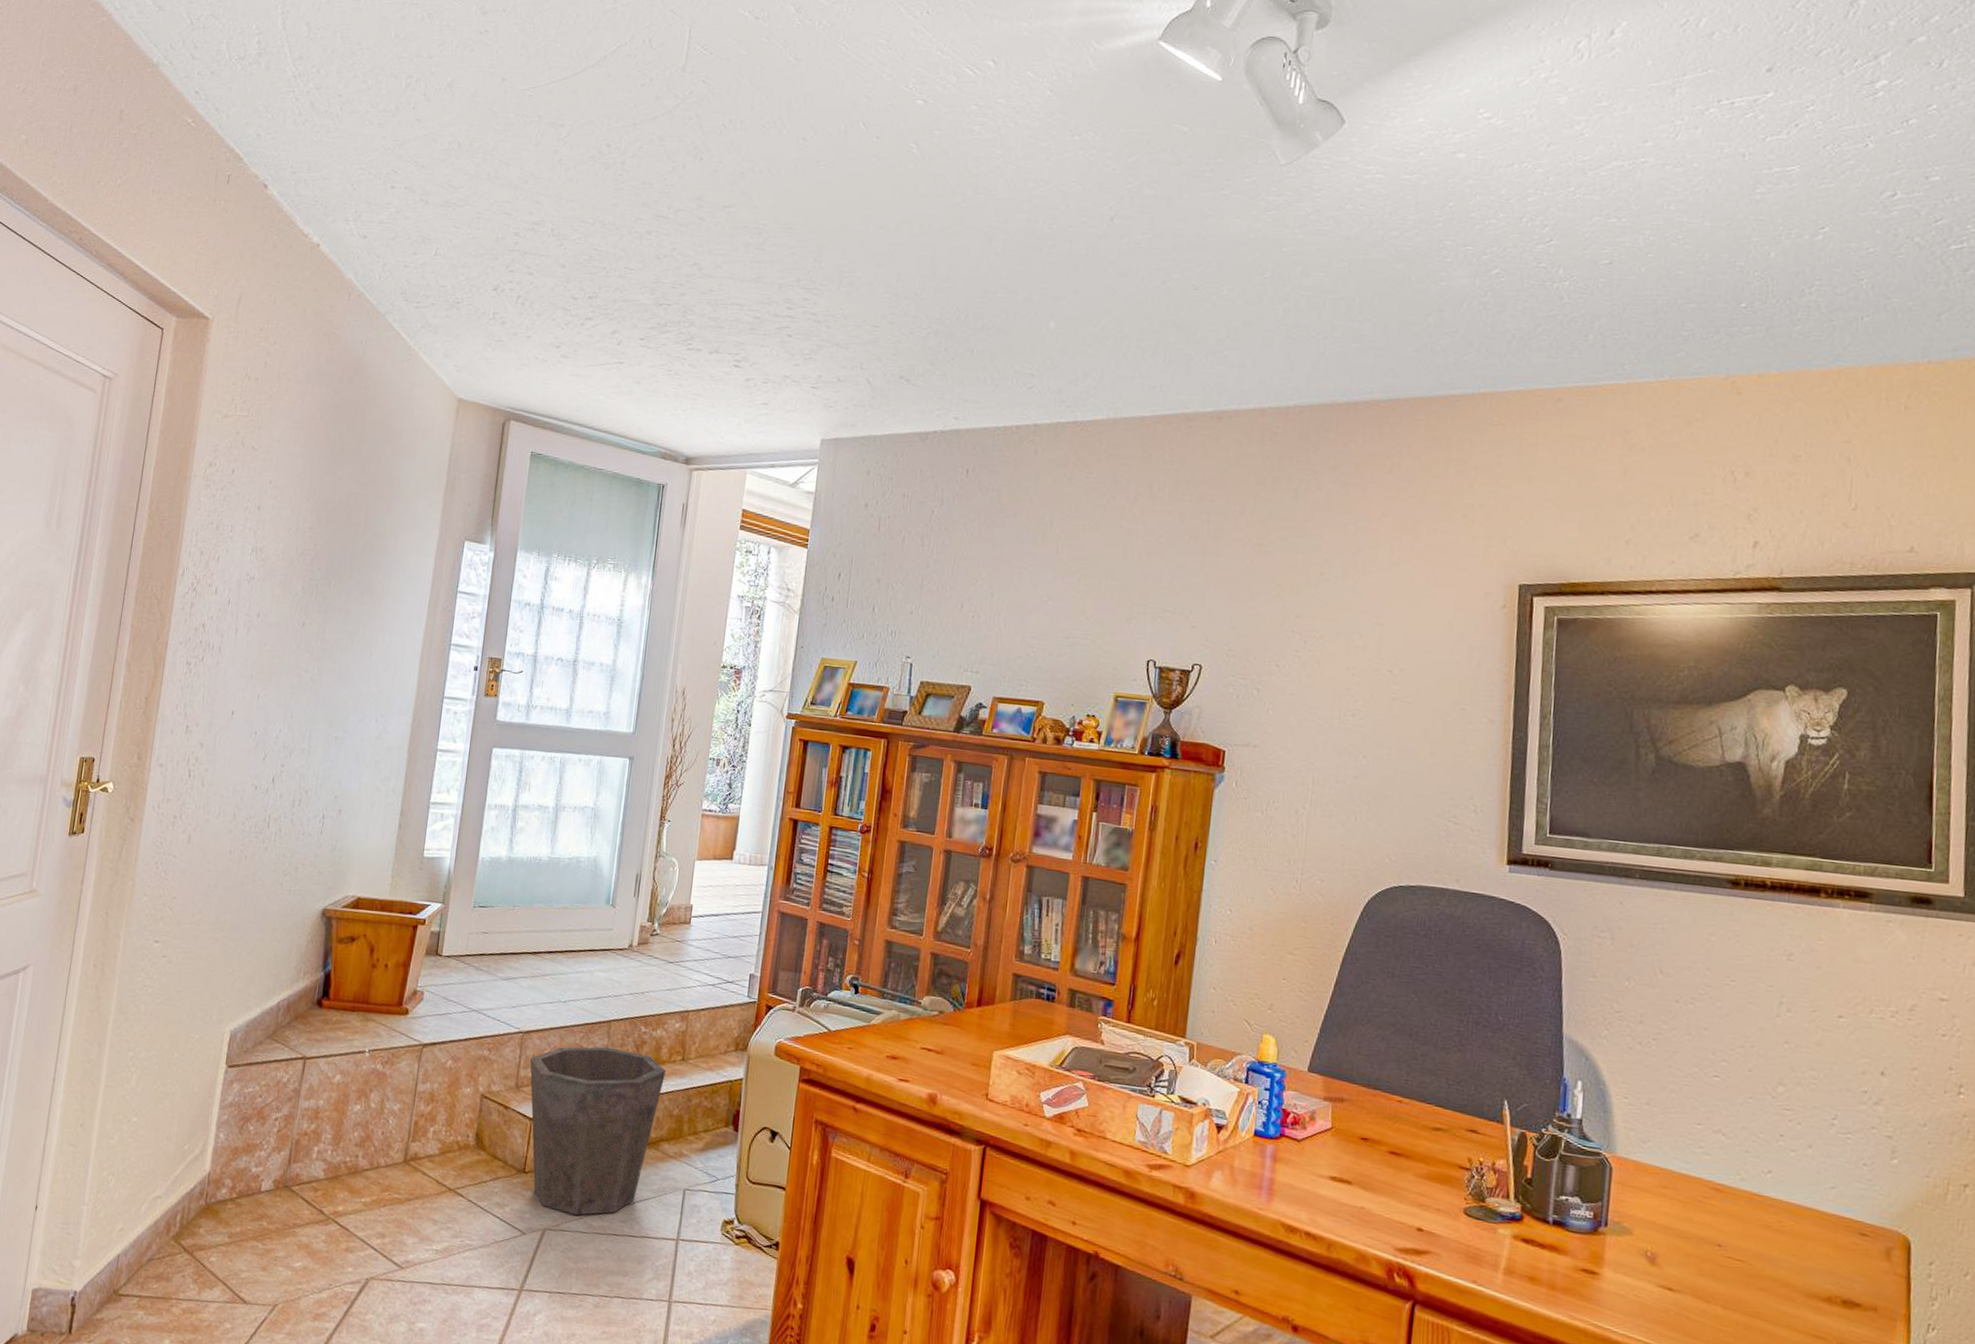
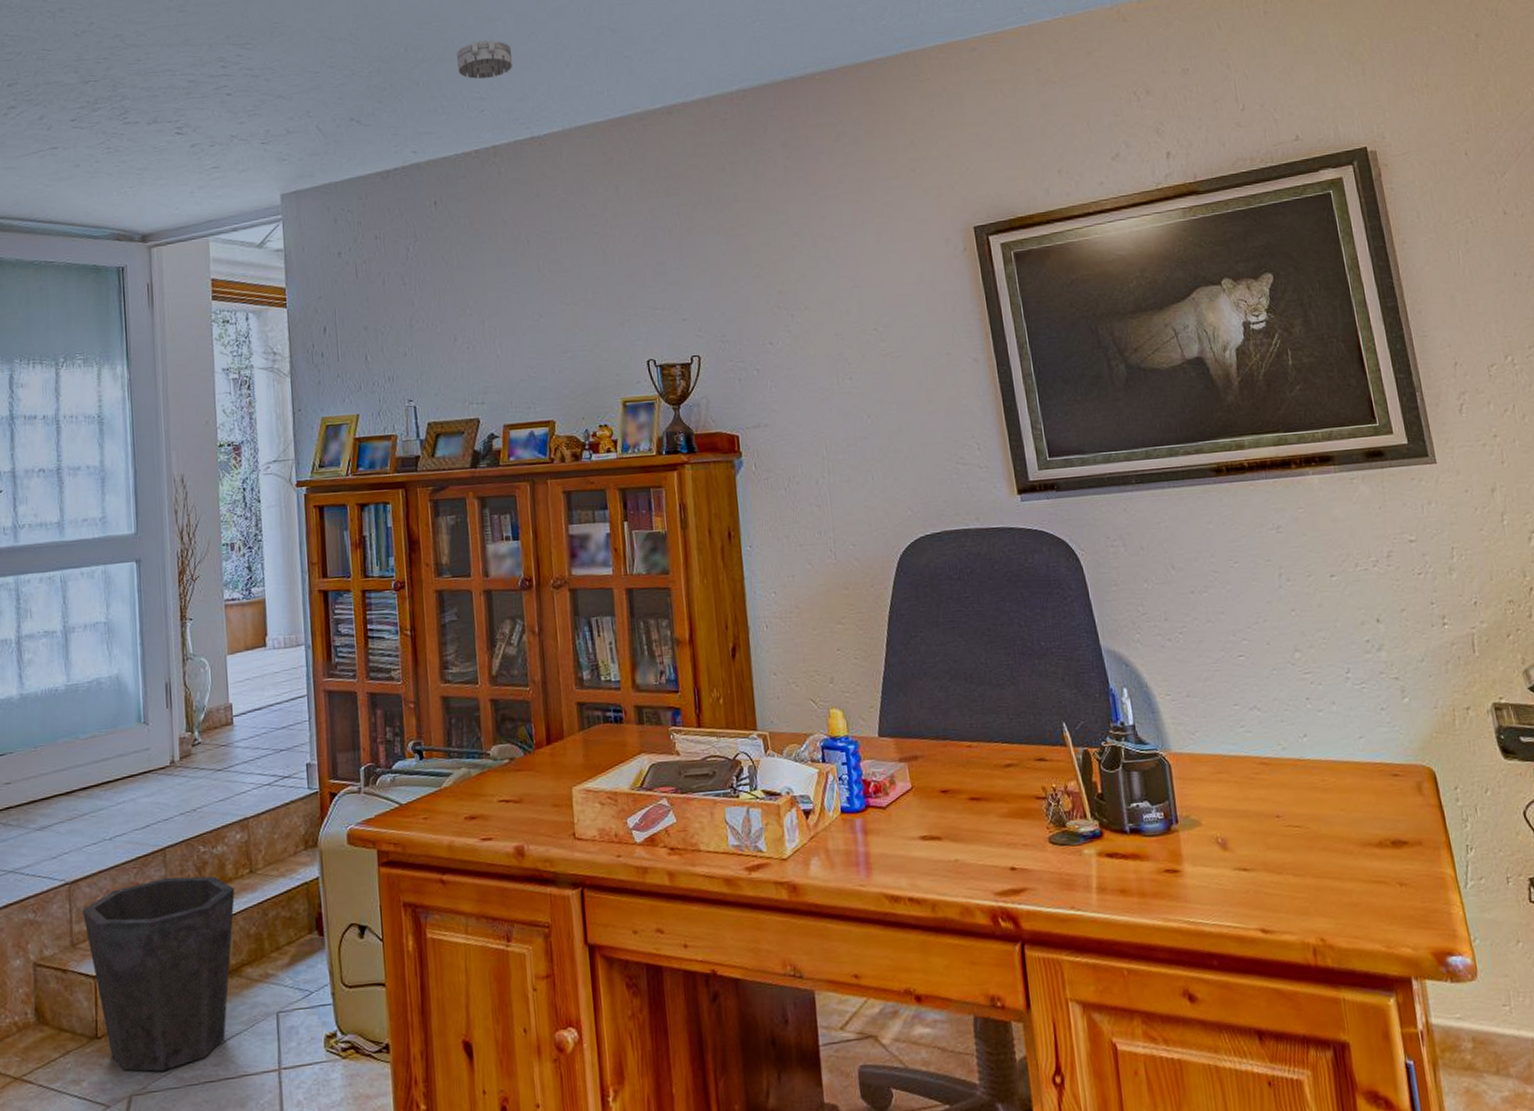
smoke detector: none [1014,318,1071,357] -> present [456,40,513,80]

